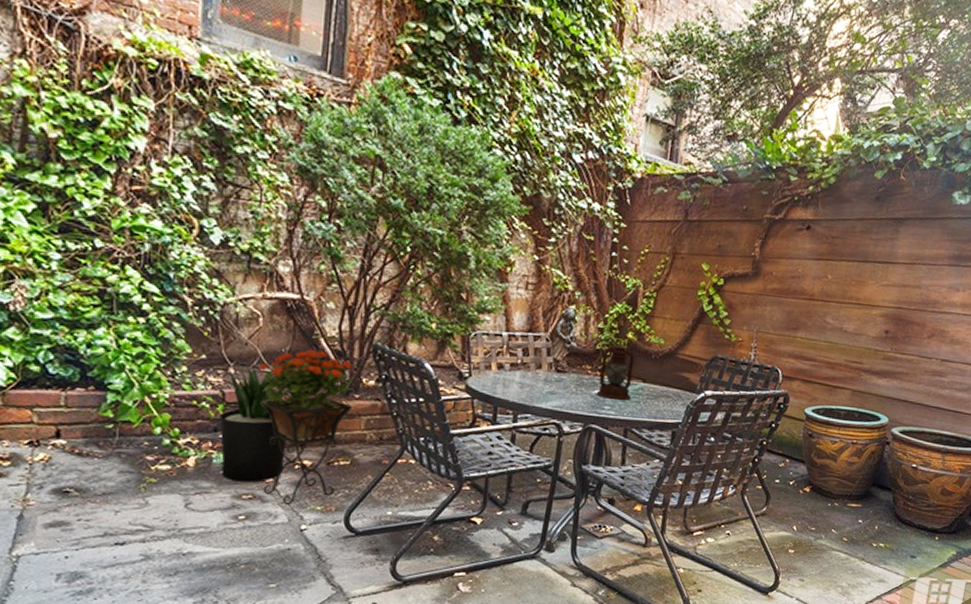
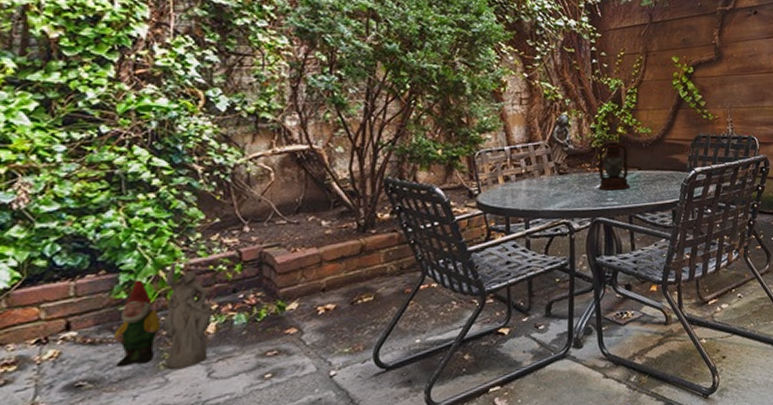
garden gnome: none [99,401,145,482] -> present [114,279,161,367]
statue: none [146,390,194,495] -> present [163,261,213,370]
planter: present [219,359,288,483] -> none [238,216,308,340]
potted flower: present [258,349,353,506] -> none [274,194,369,354]

